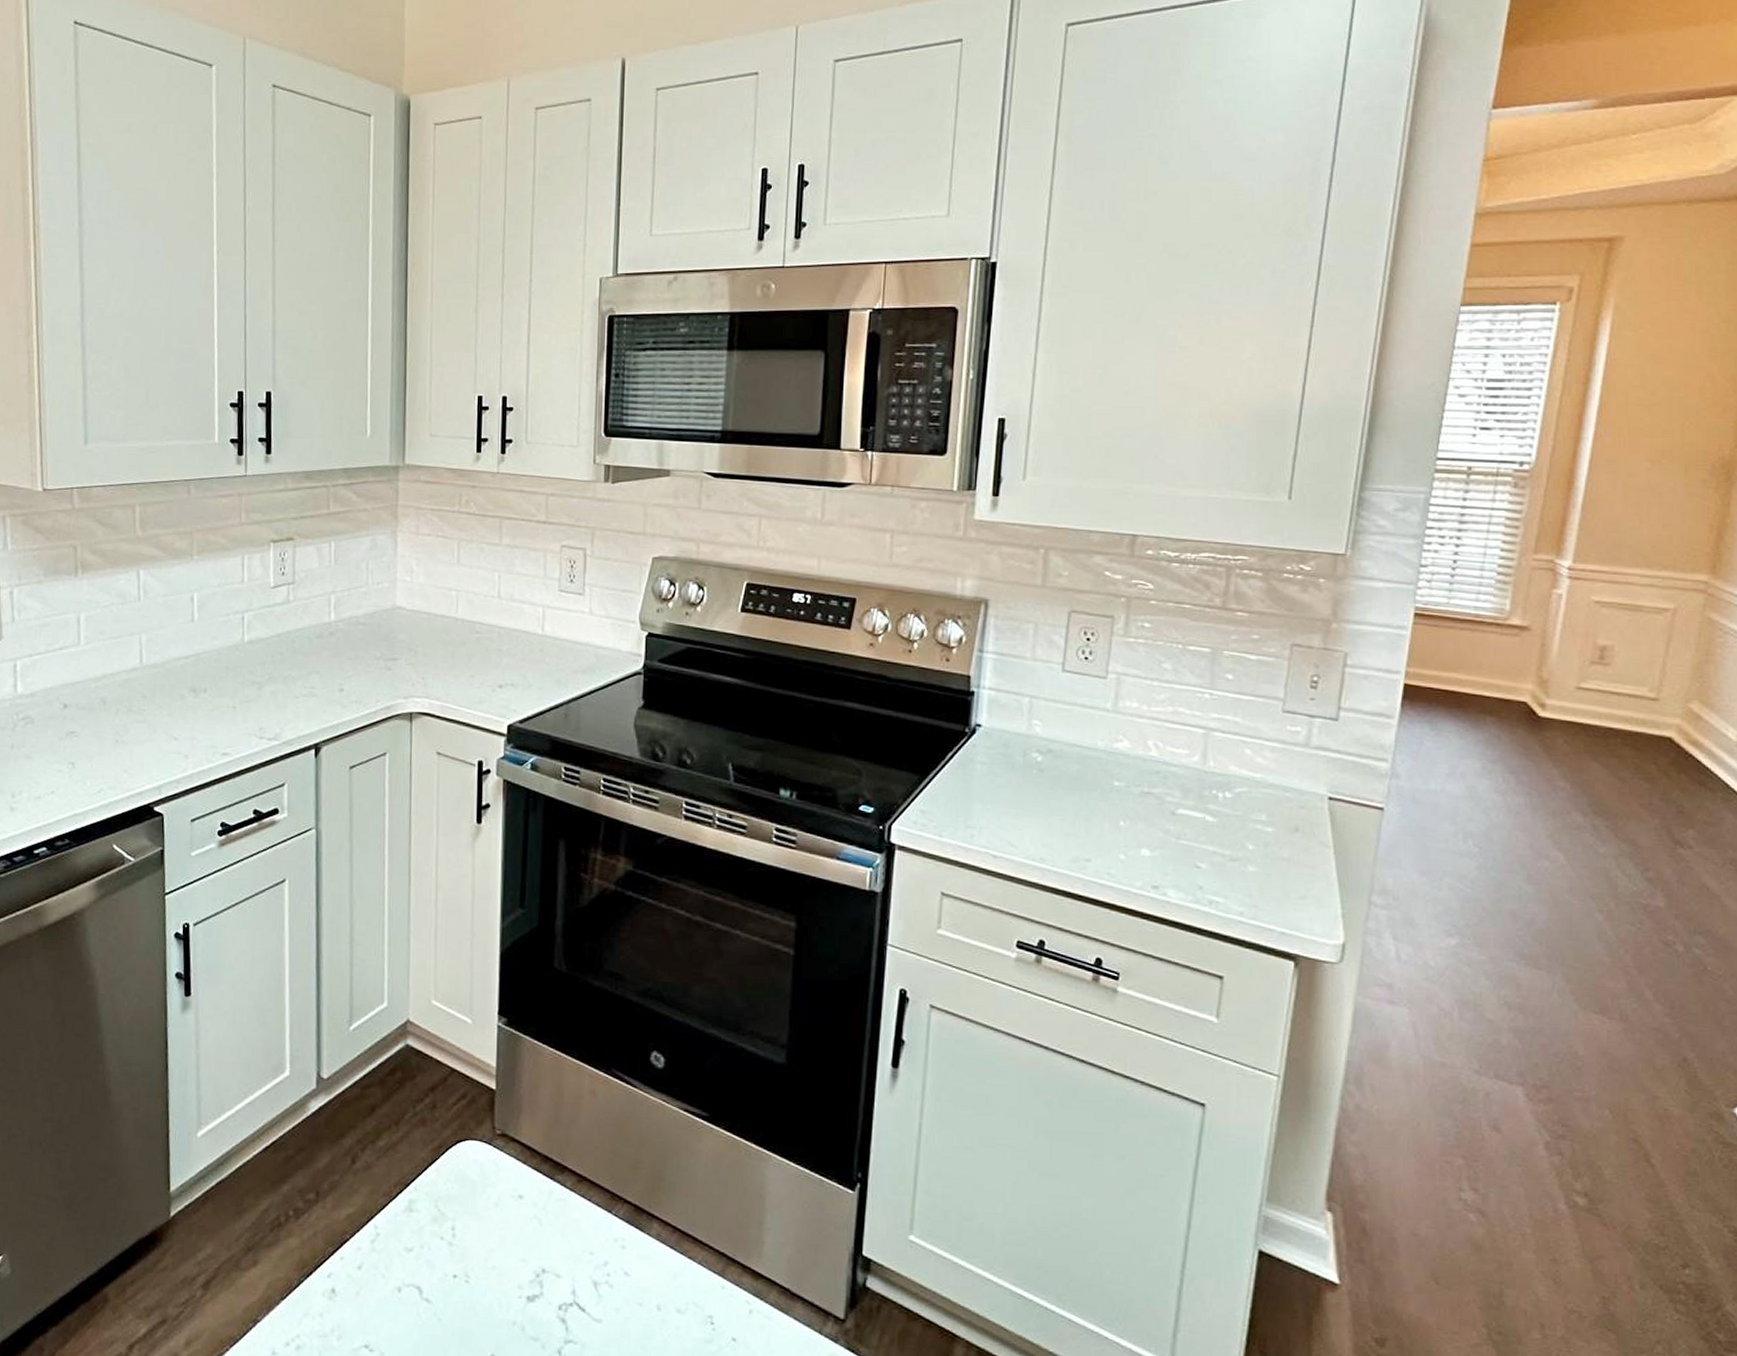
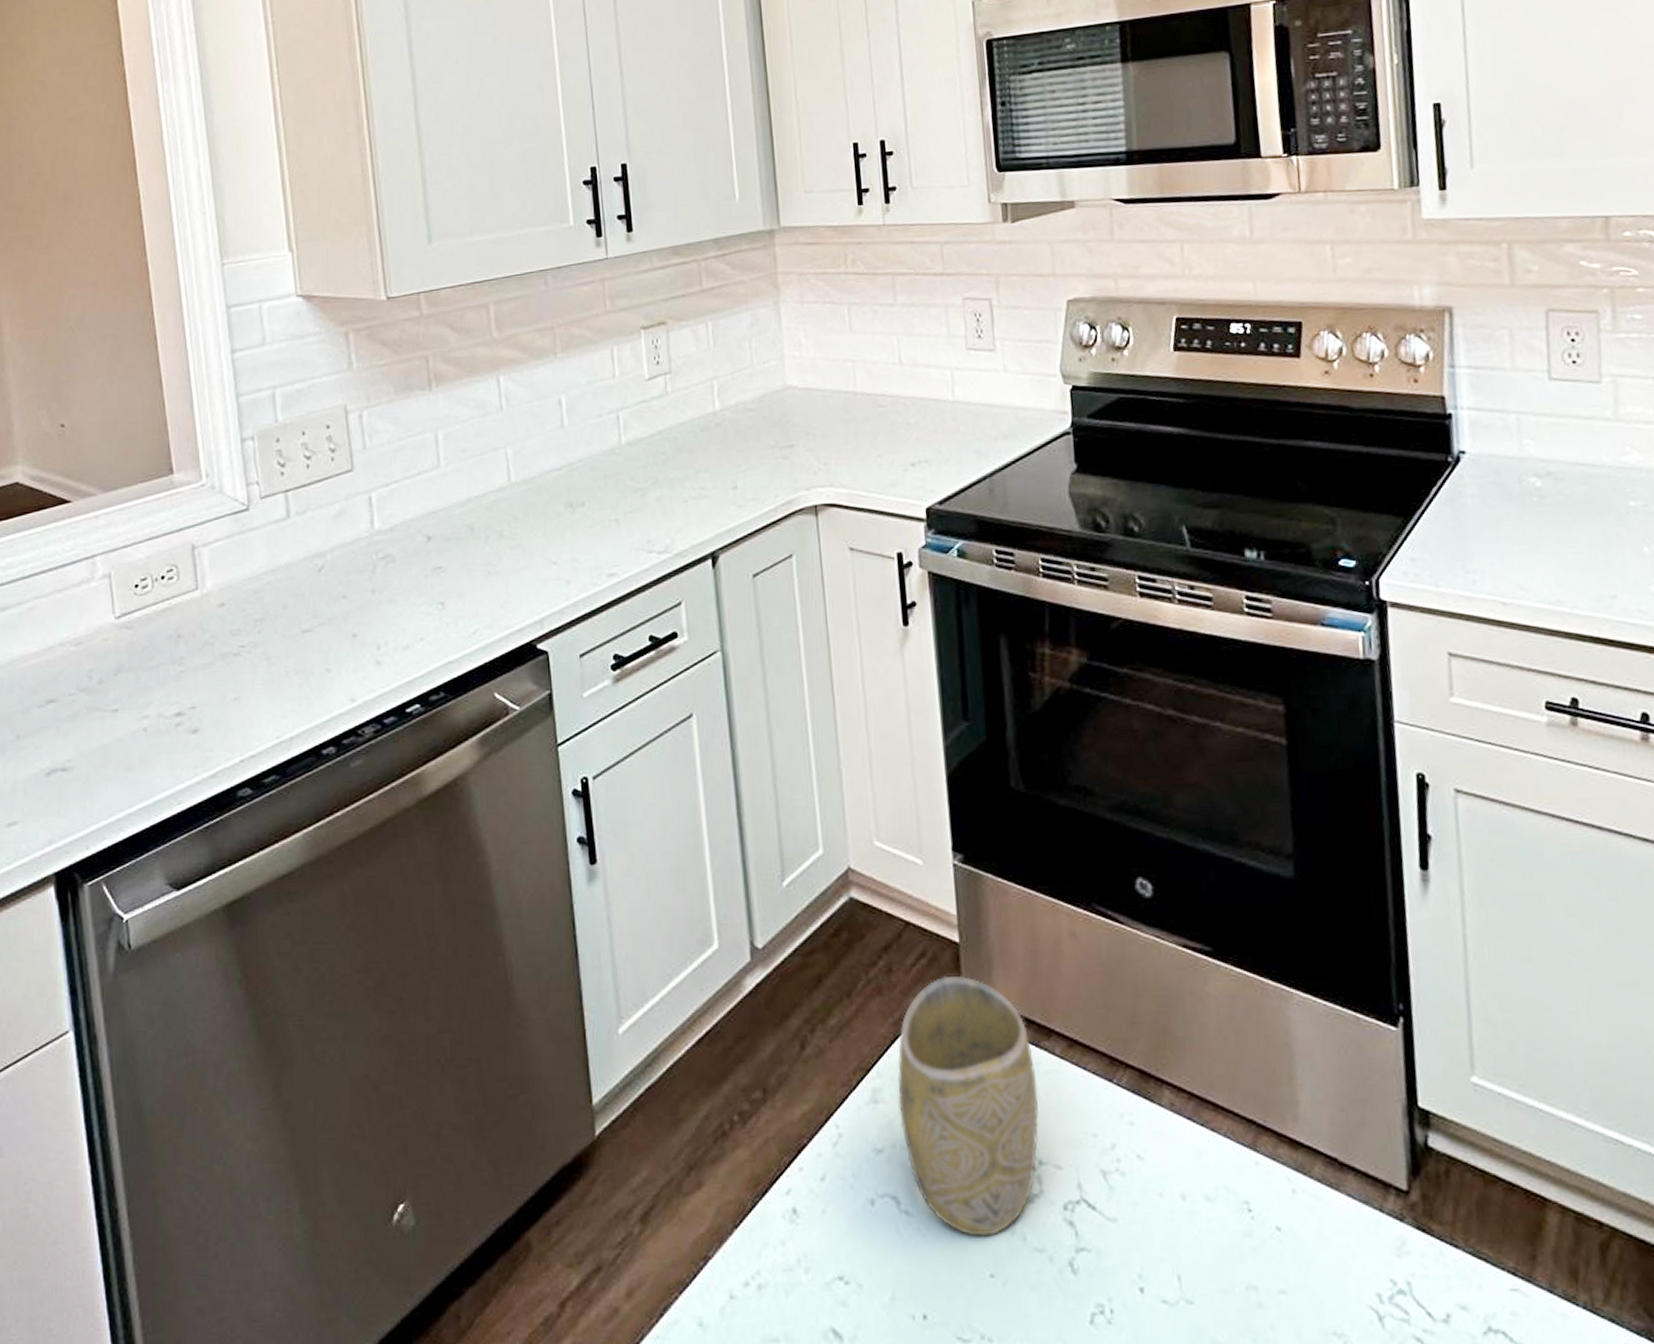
cup: none [430,1115,549,1326] -> present [897,975,1039,1238]

